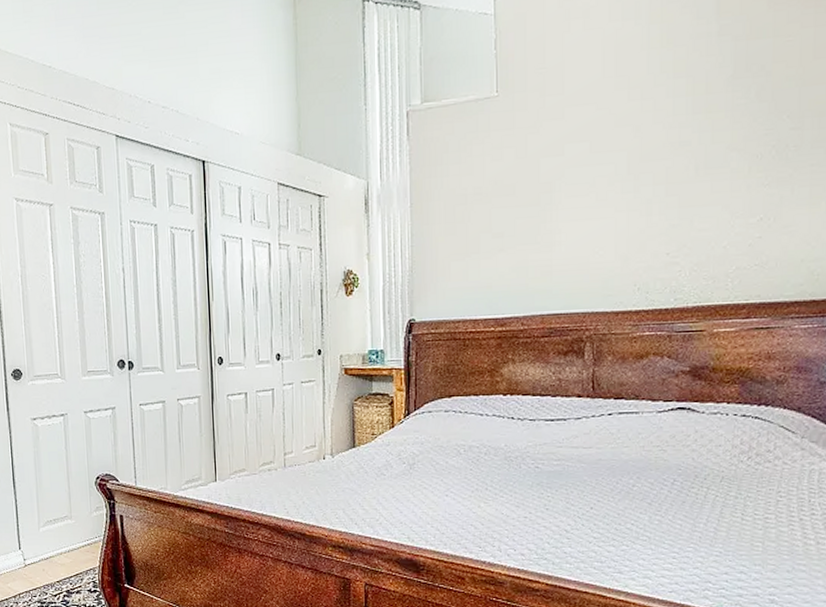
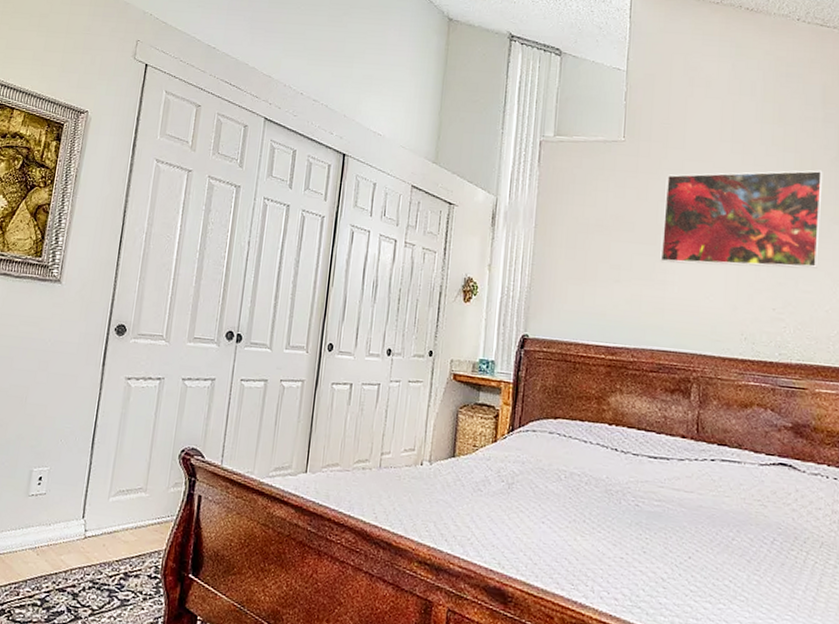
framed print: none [545,92,718,223] -> present [660,170,823,269]

